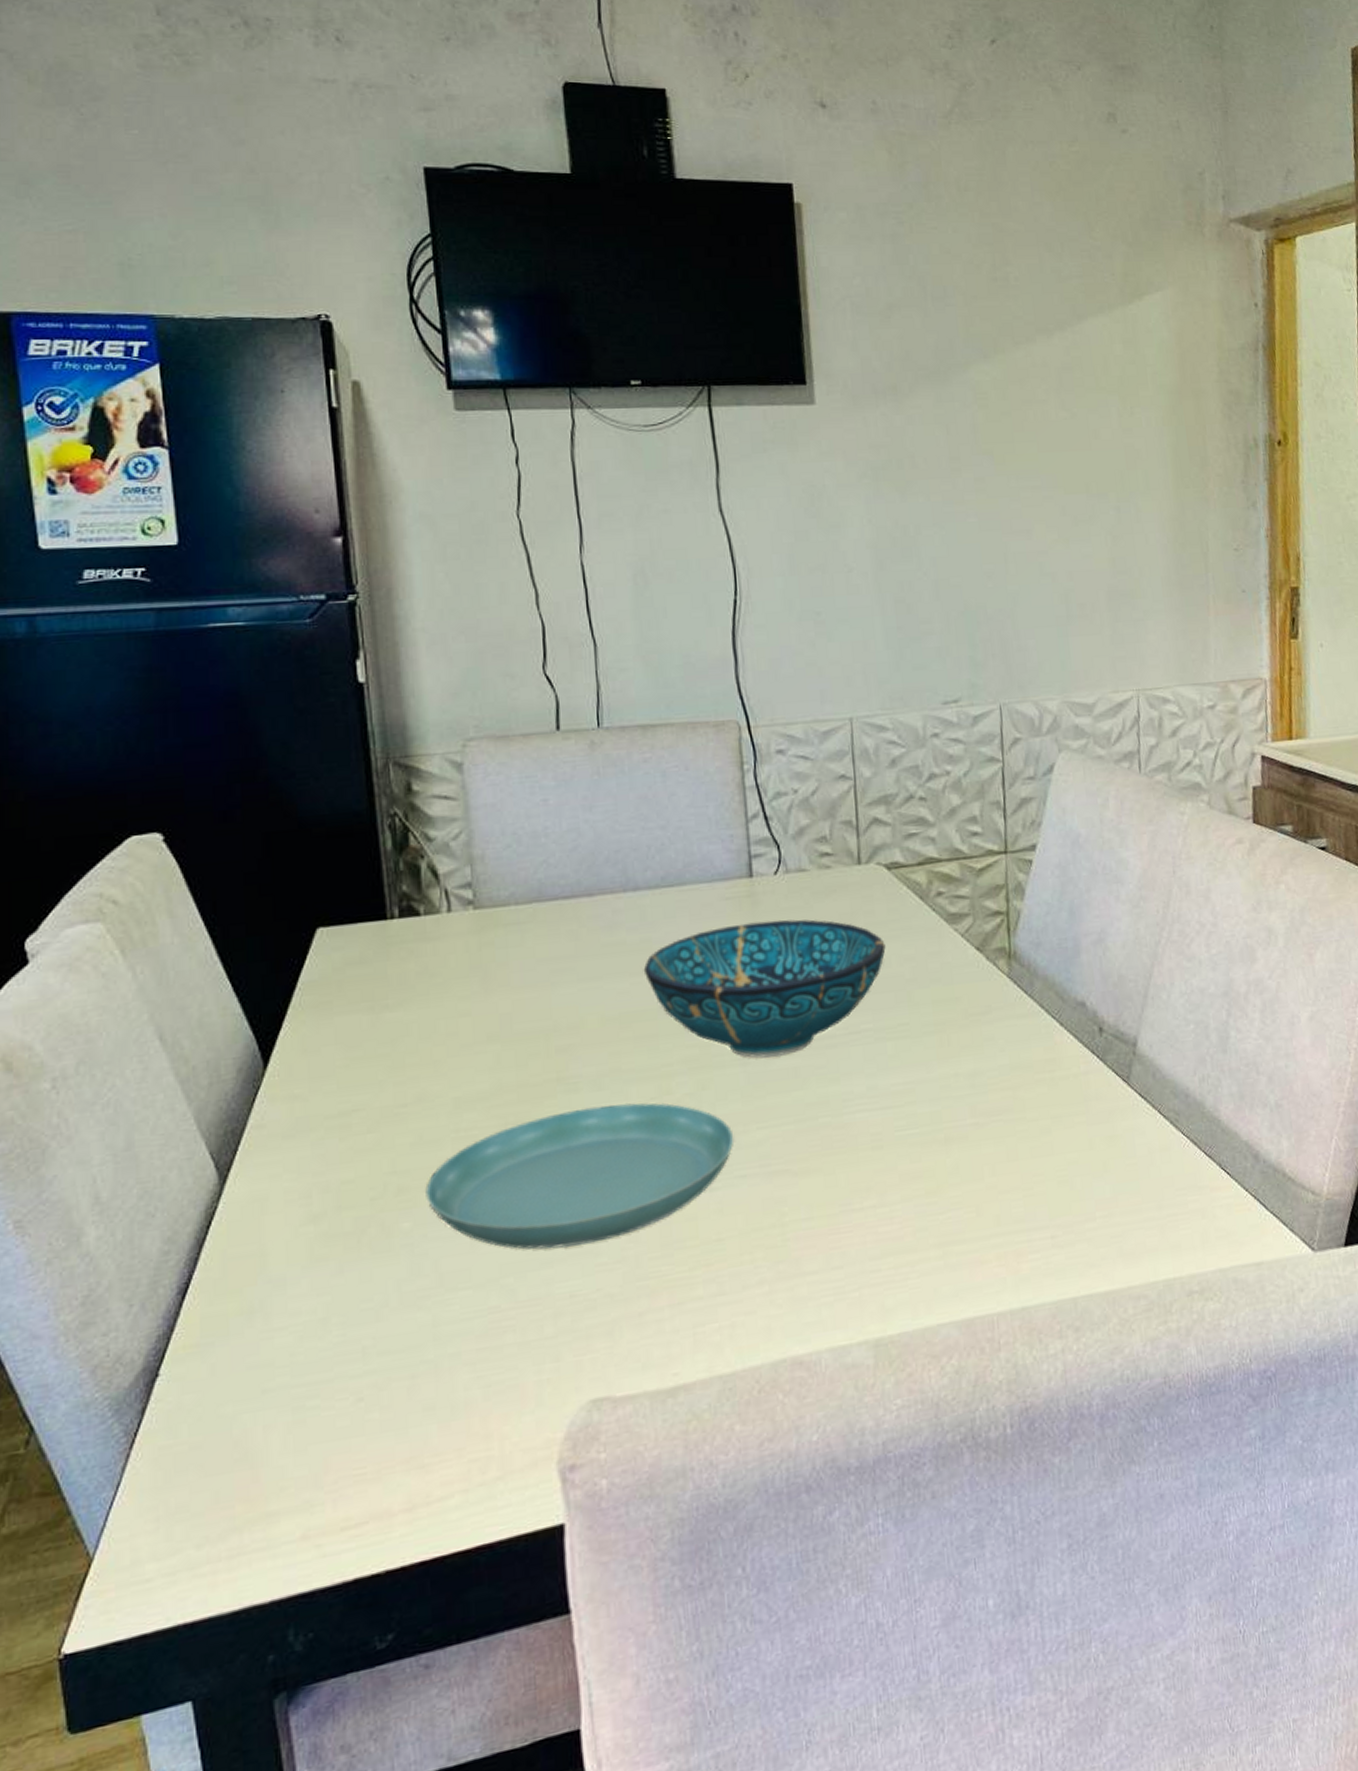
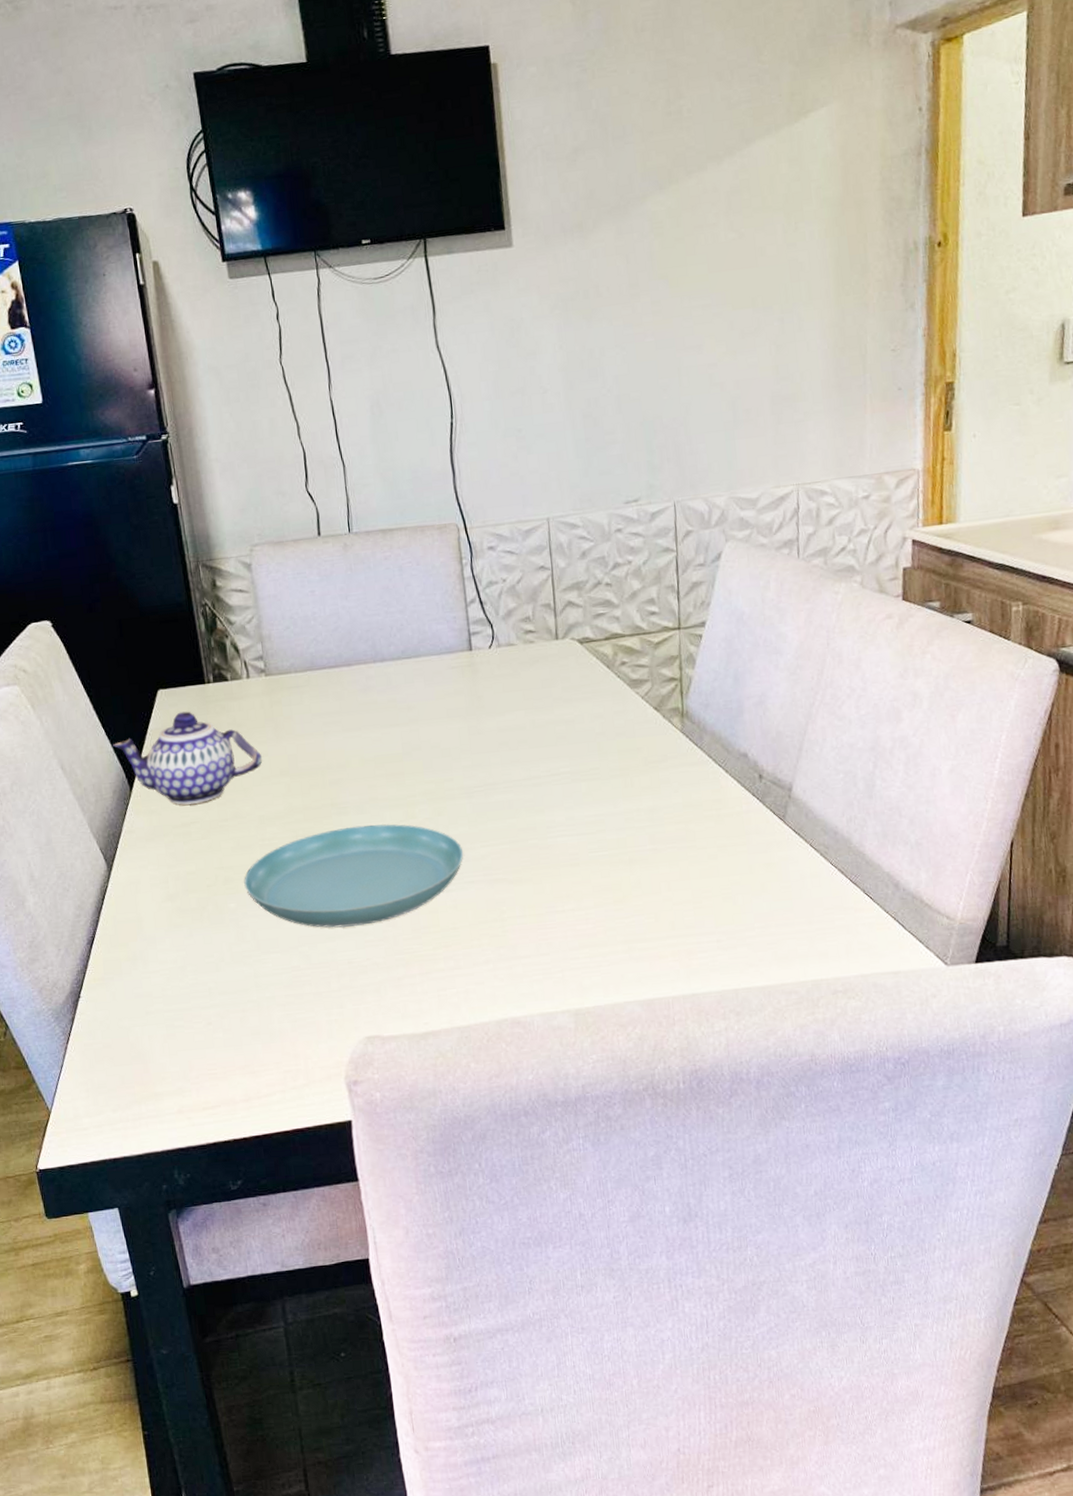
teapot: none [241,956,464,1087] -> present [112,711,263,805]
decorative bowl: present [643,919,886,1059] -> none [391,684,580,793]

